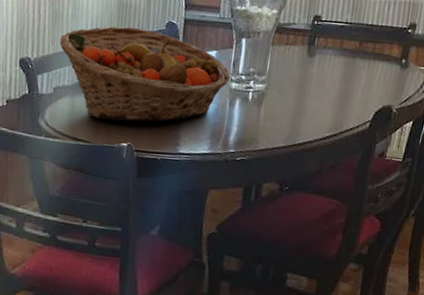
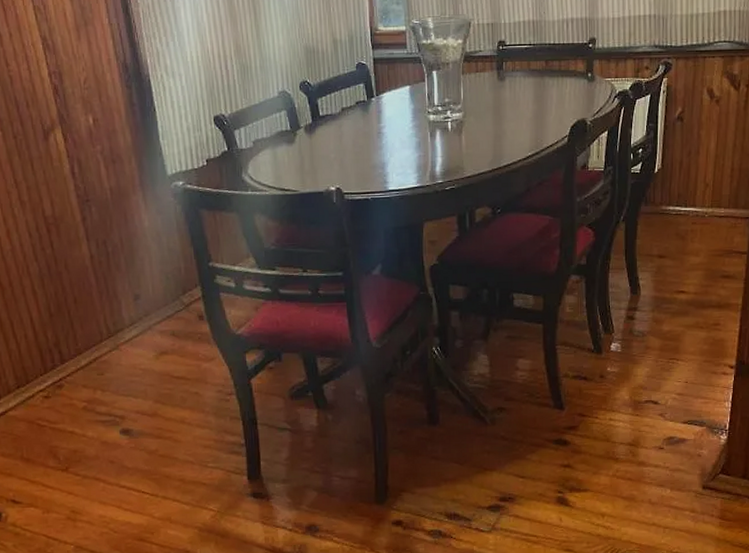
fruit basket: present [59,26,230,122] -> none [252,72,427,166]

